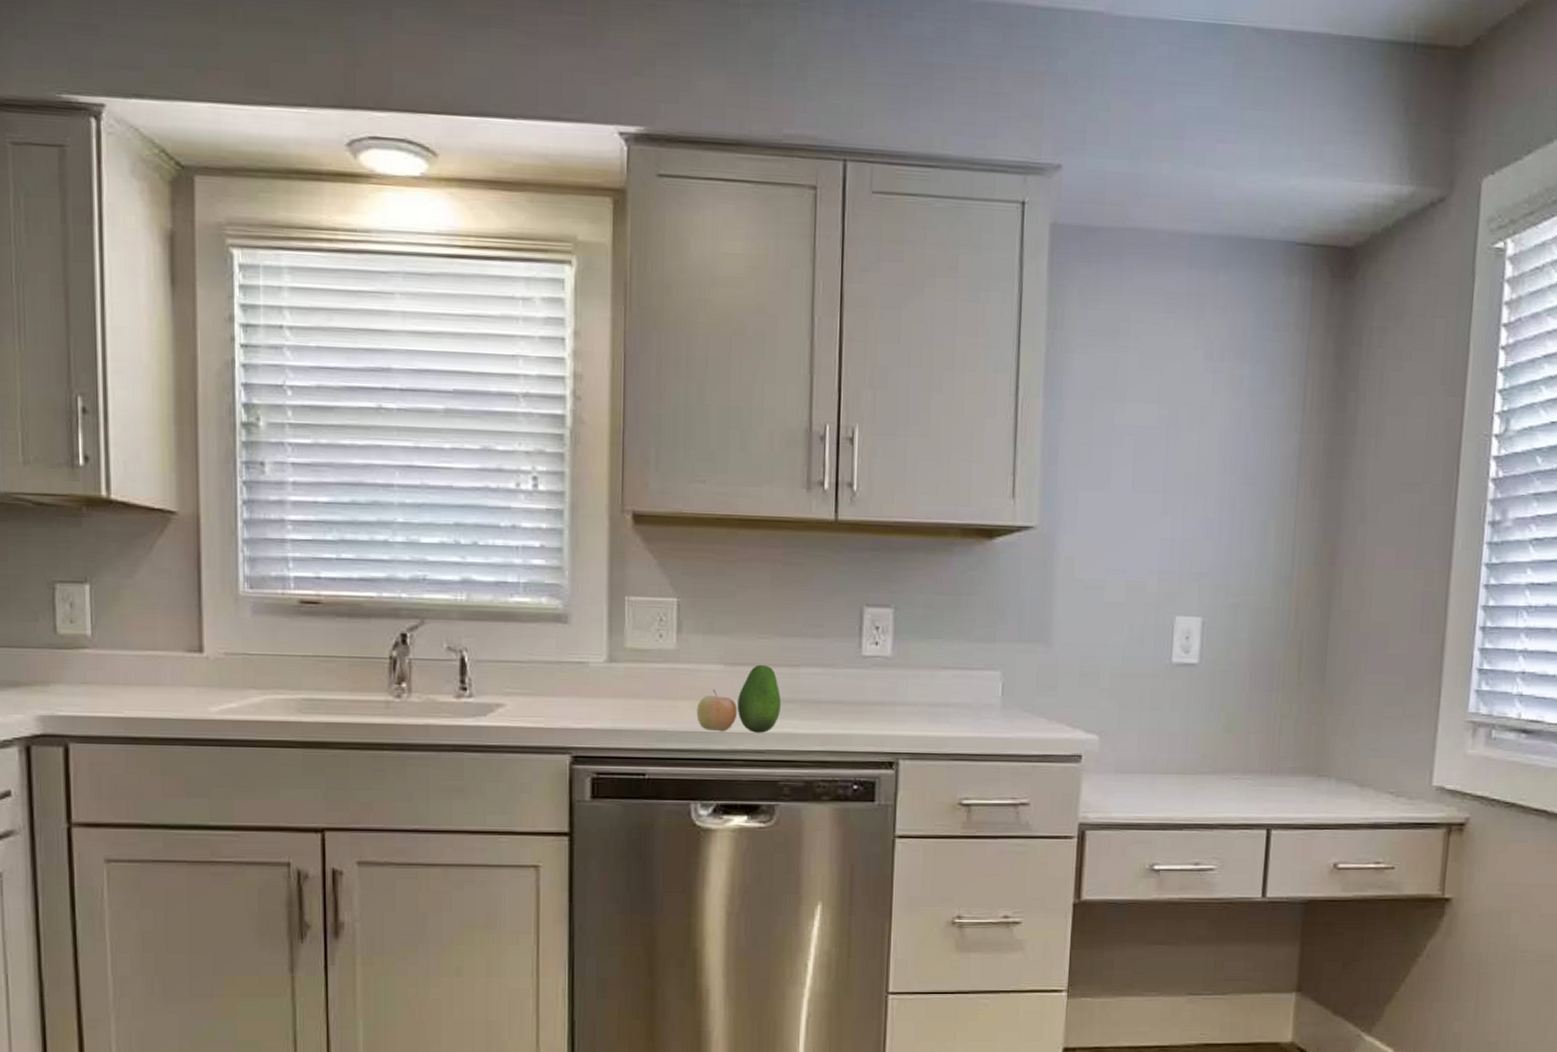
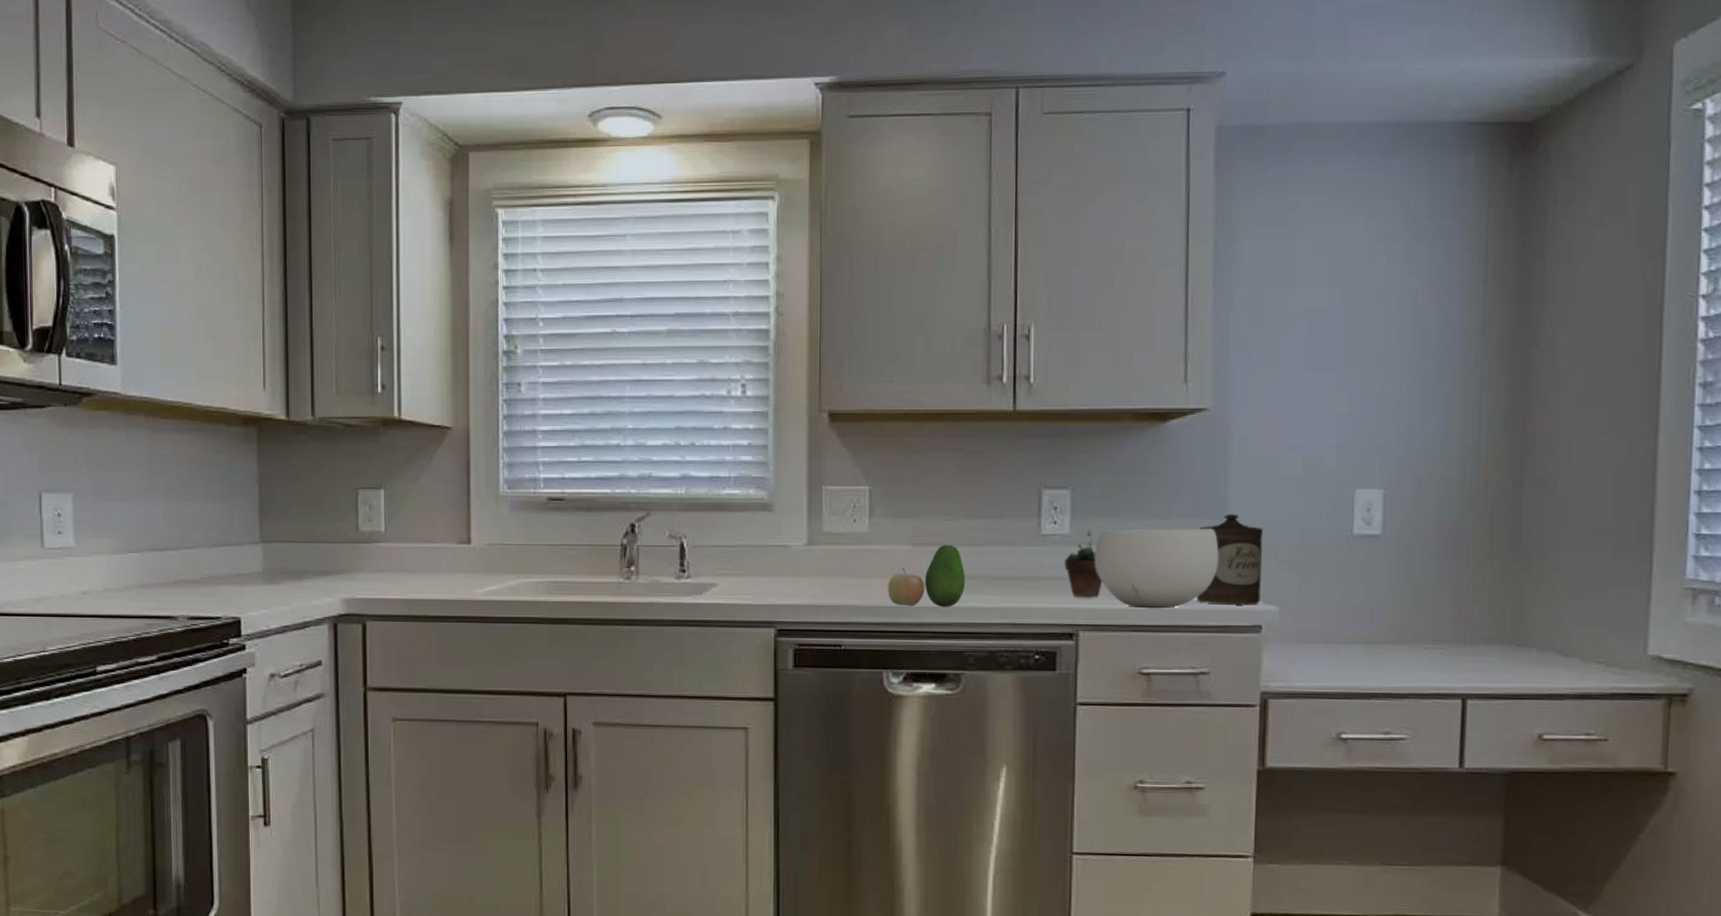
succulent plant: none [885,651,925,726] -> present [1064,529,1103,599]
bowl: none [916,651,1042,737] -> present [1094,528,1219,609]
canister: none [1018,638,1086,734] -> present [1196,513,1264,605]

